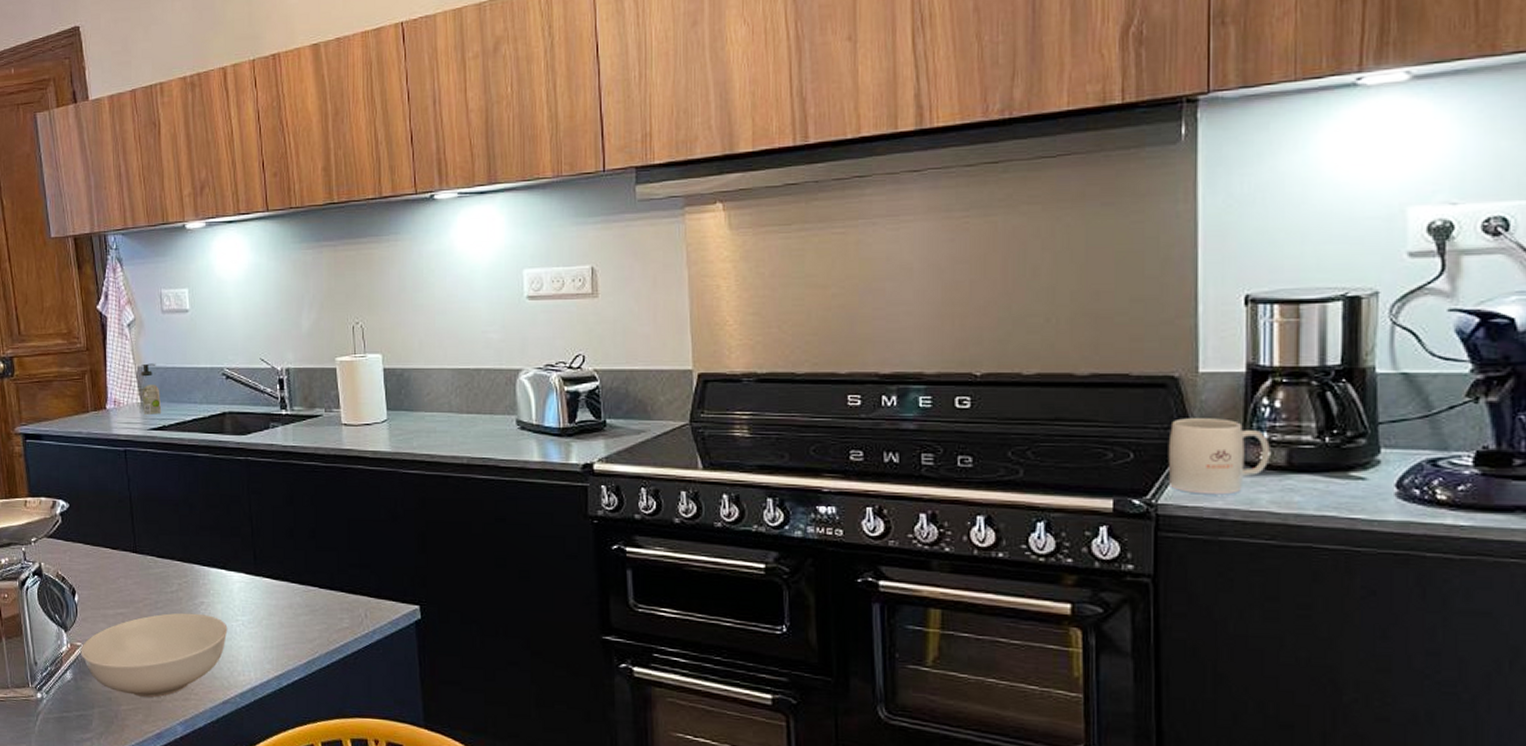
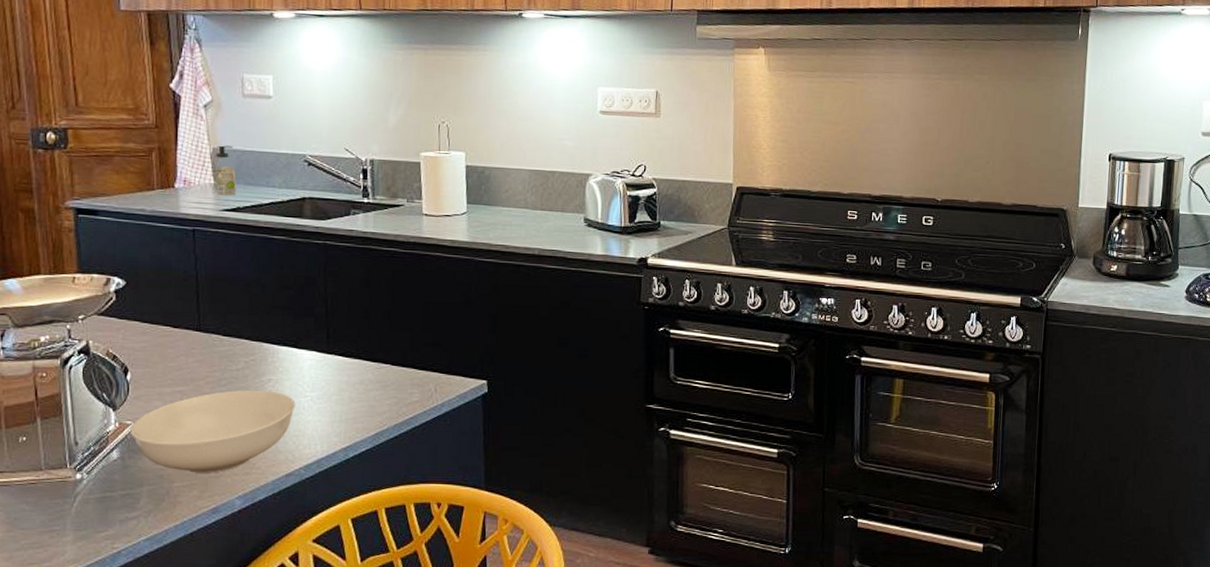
mug: present [1168,418,1270,495] -> none [1056,239,1117,296]

